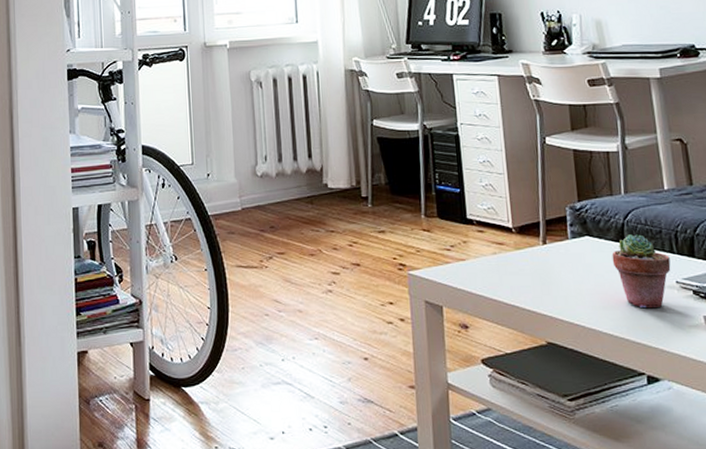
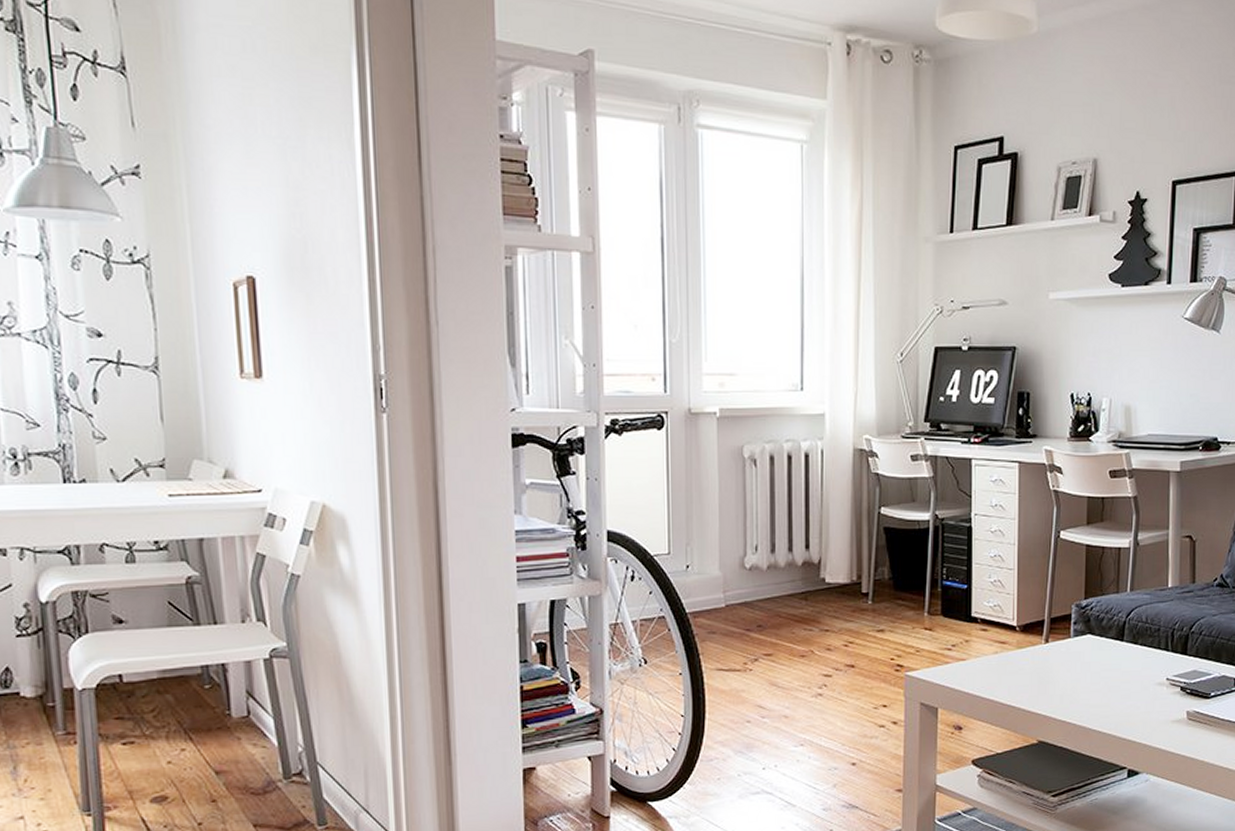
potted succulent: present [611,234,671,309] -> none [1110,632,1164,706]

